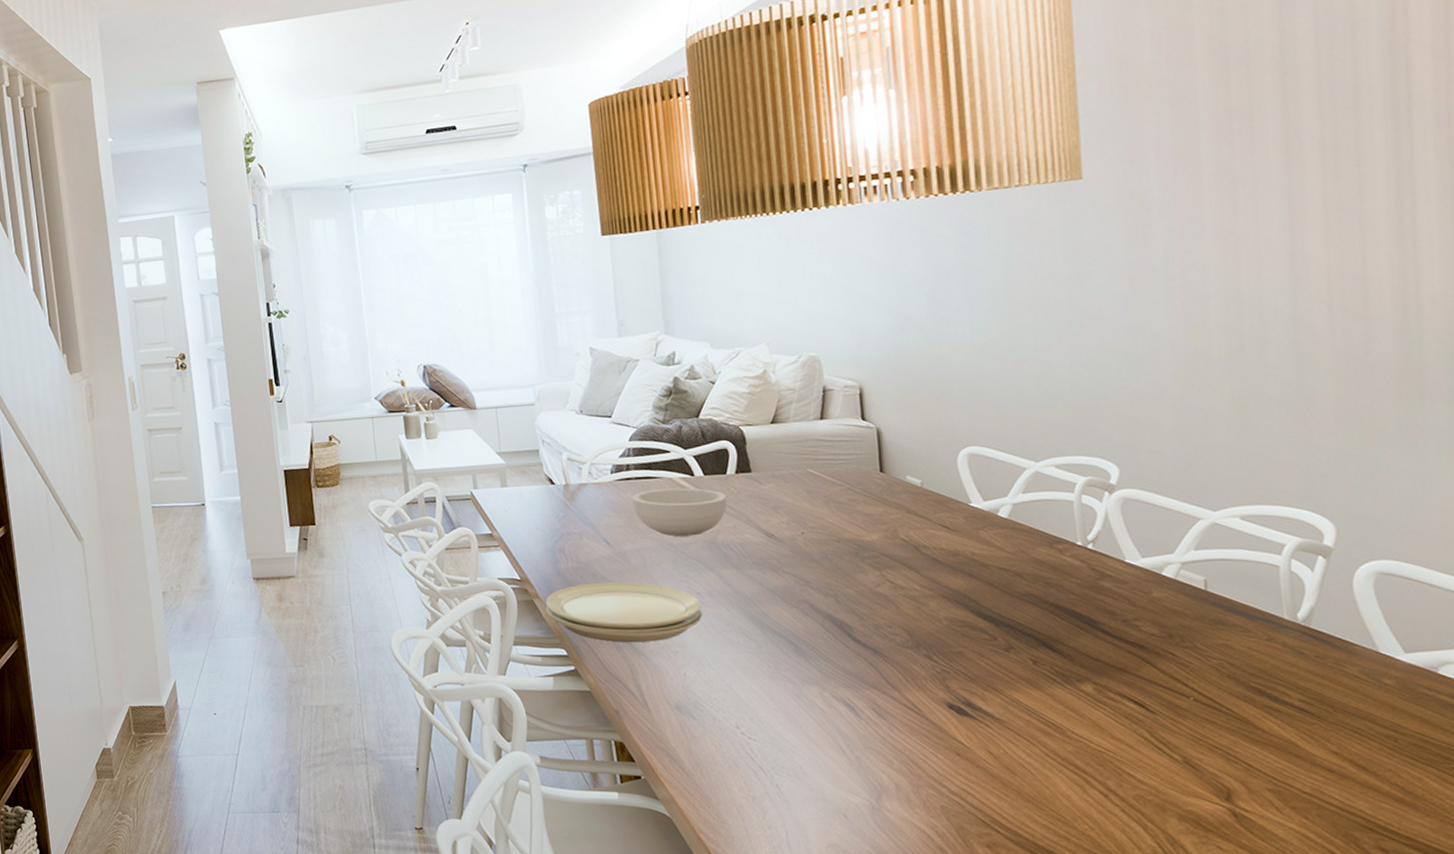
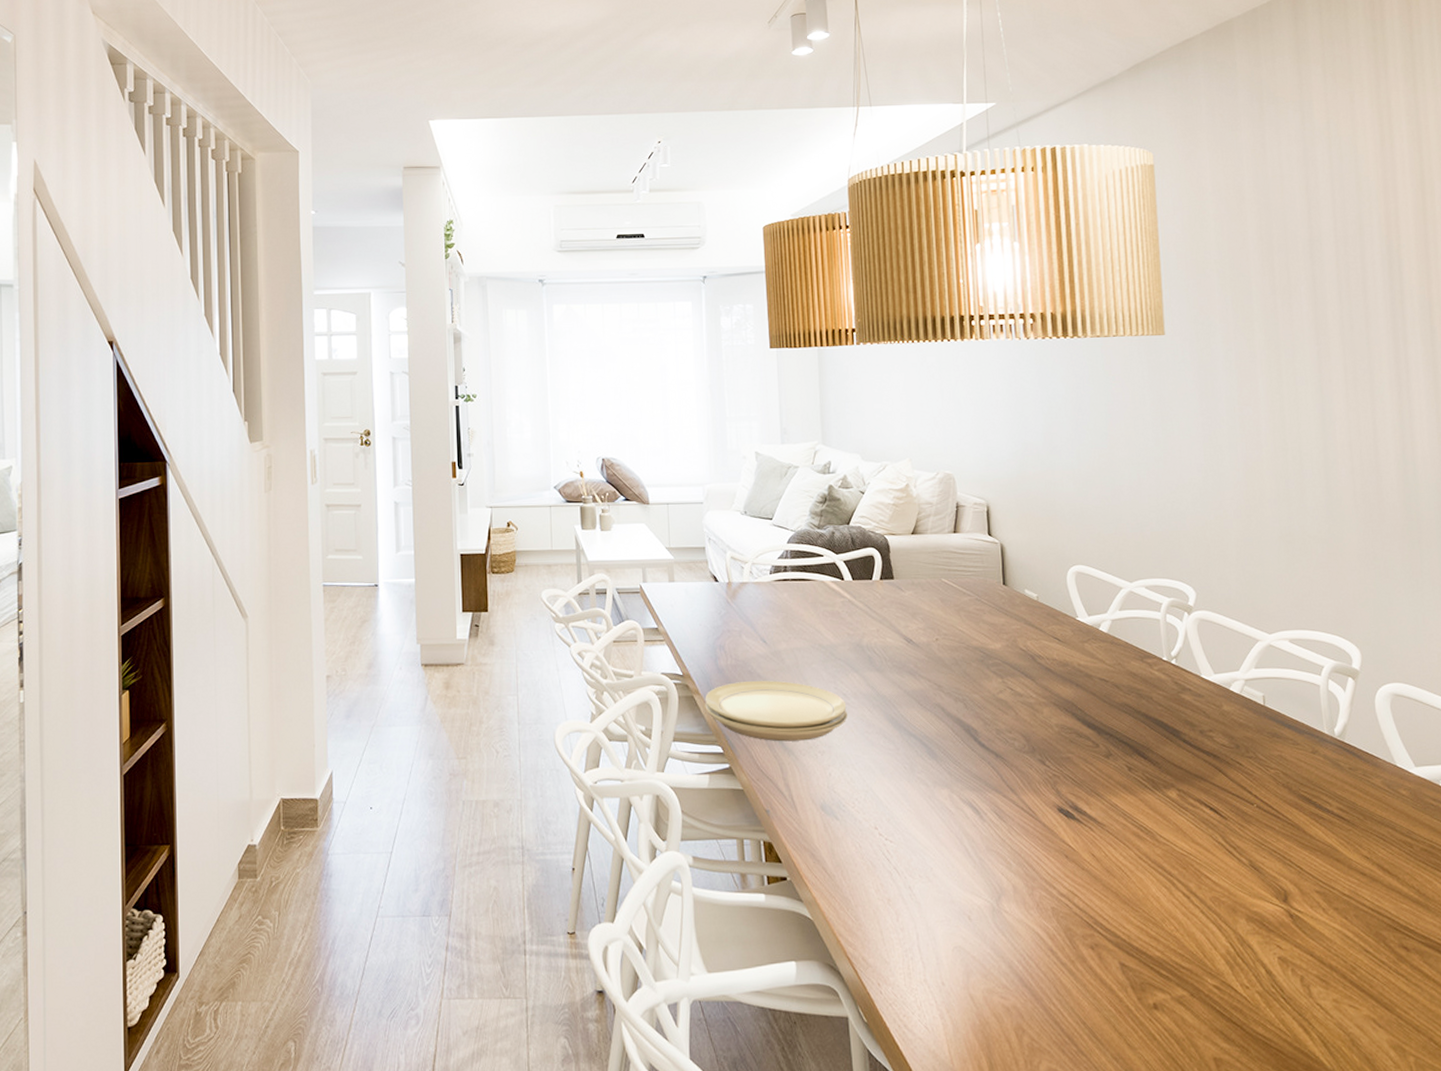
bowl: present [632,488,727,537] -> none [788,591,872,639]

